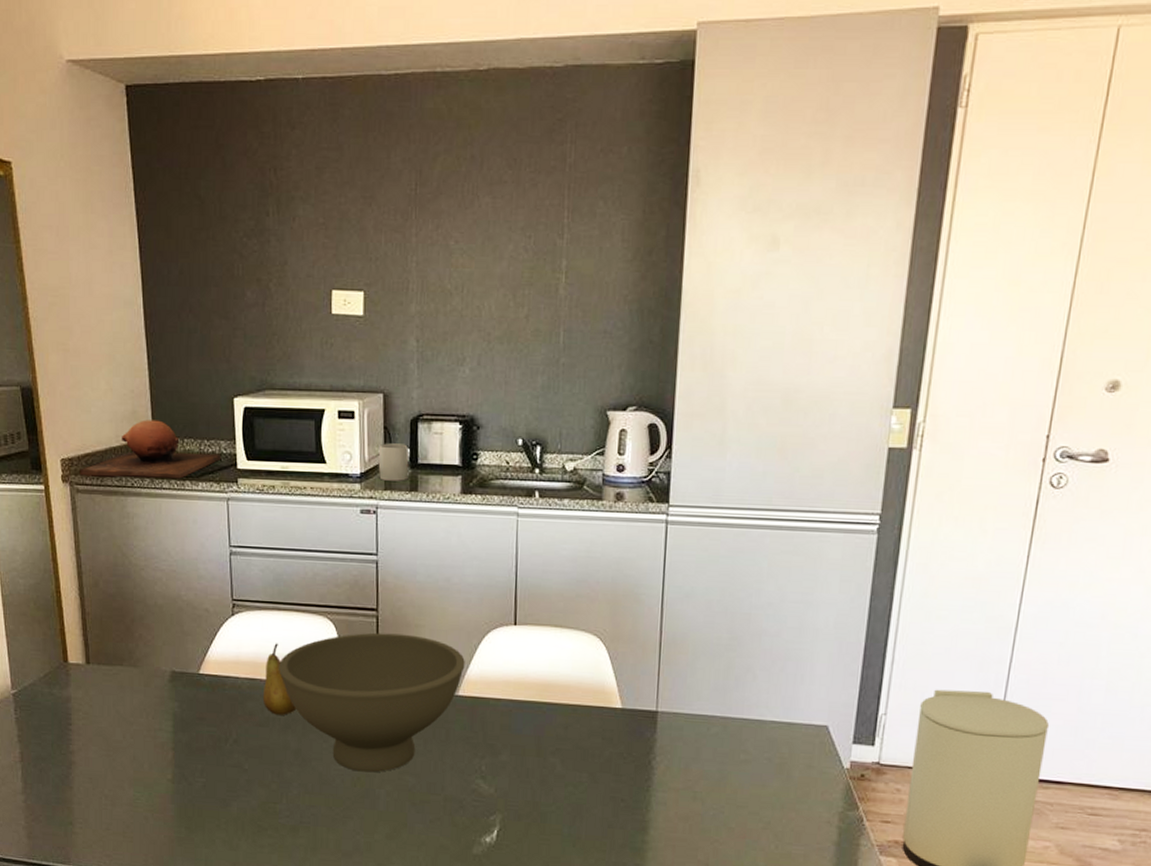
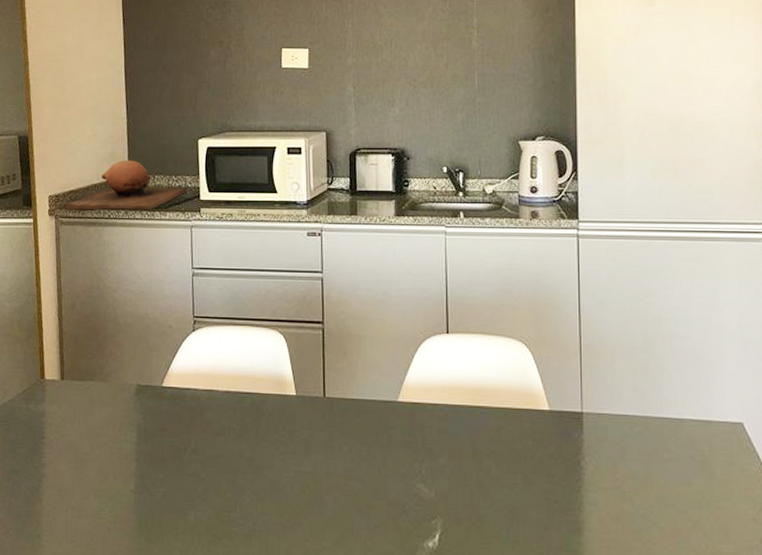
fruit: present [262,643,297,715] -> none [219,356,251,425]
bowl: present [278,632,465,773] -> none [233,344,403,479]
mug: present [378,443,409,482] -> none [322,174,349,208]

